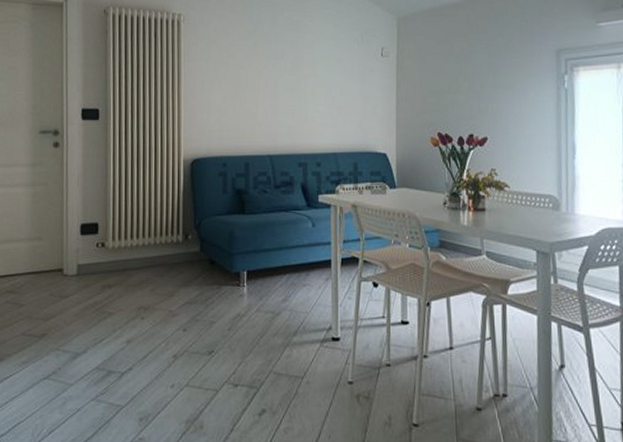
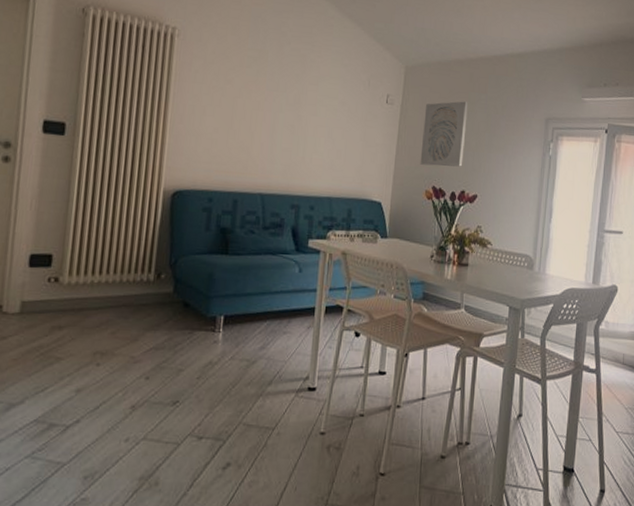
wall art: none [422,44,468,112] -> present [420,101,468,167]

